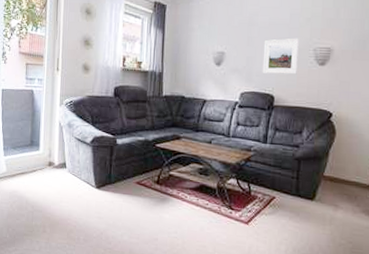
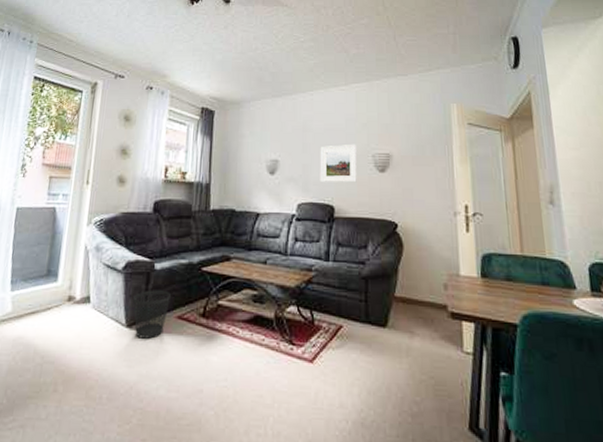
wastebasket: none [100,160,130,198] -> present [133,290,171,339]

